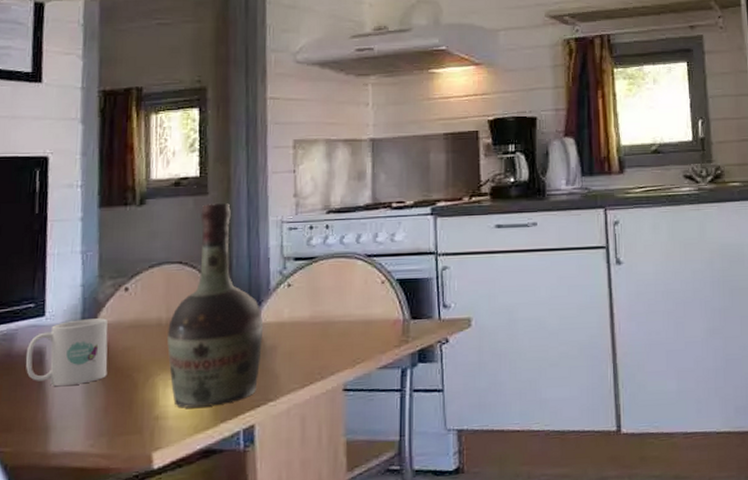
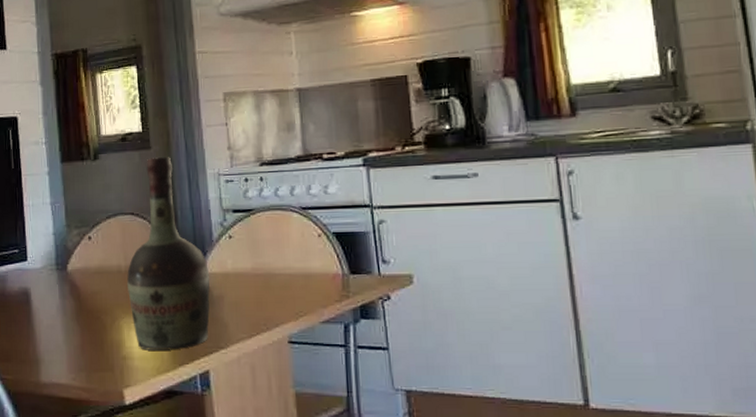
mug: present [25,318,108,387] -> none [15,264,81,325]

